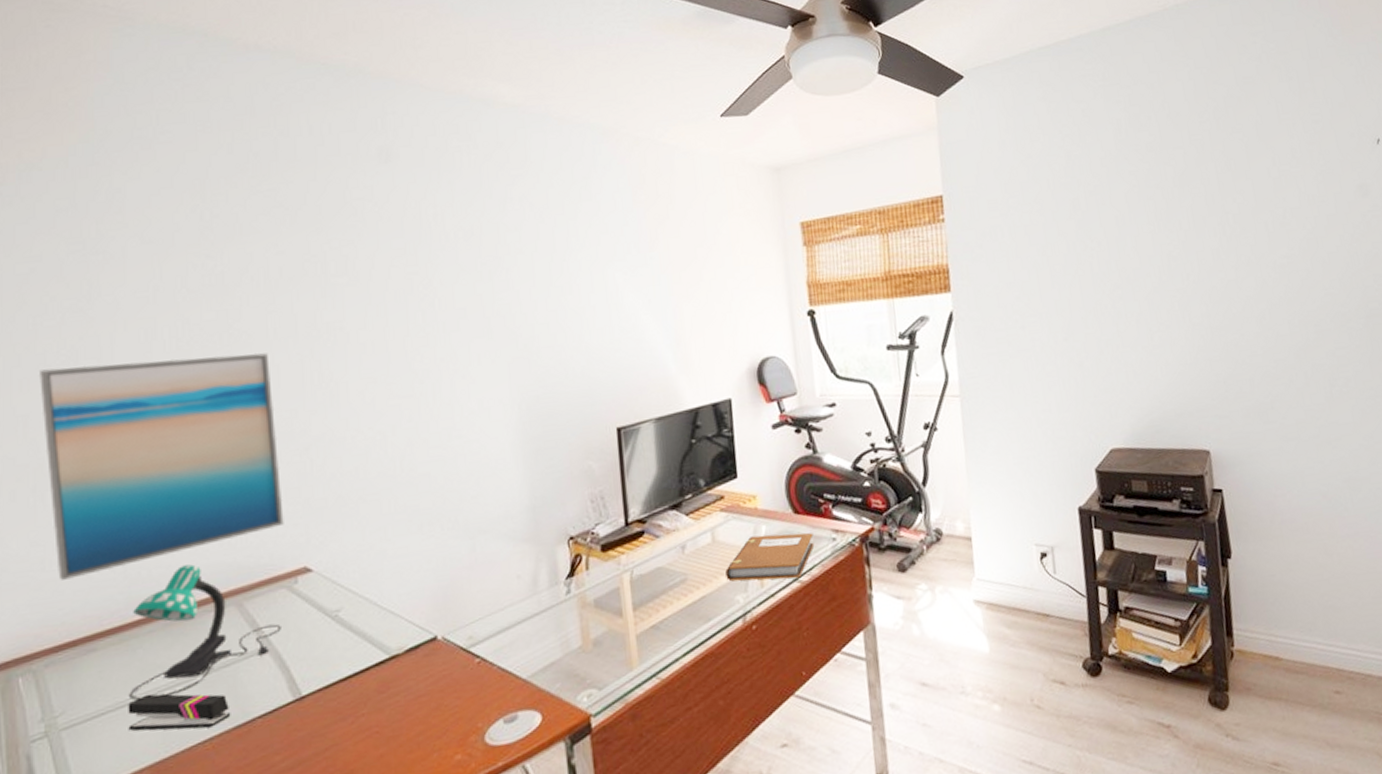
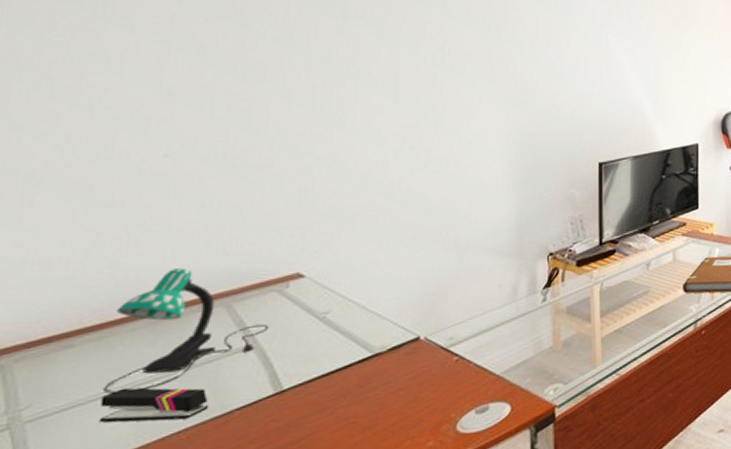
wall art: present [40,352,284,580] -> none [39,80,282,280]

